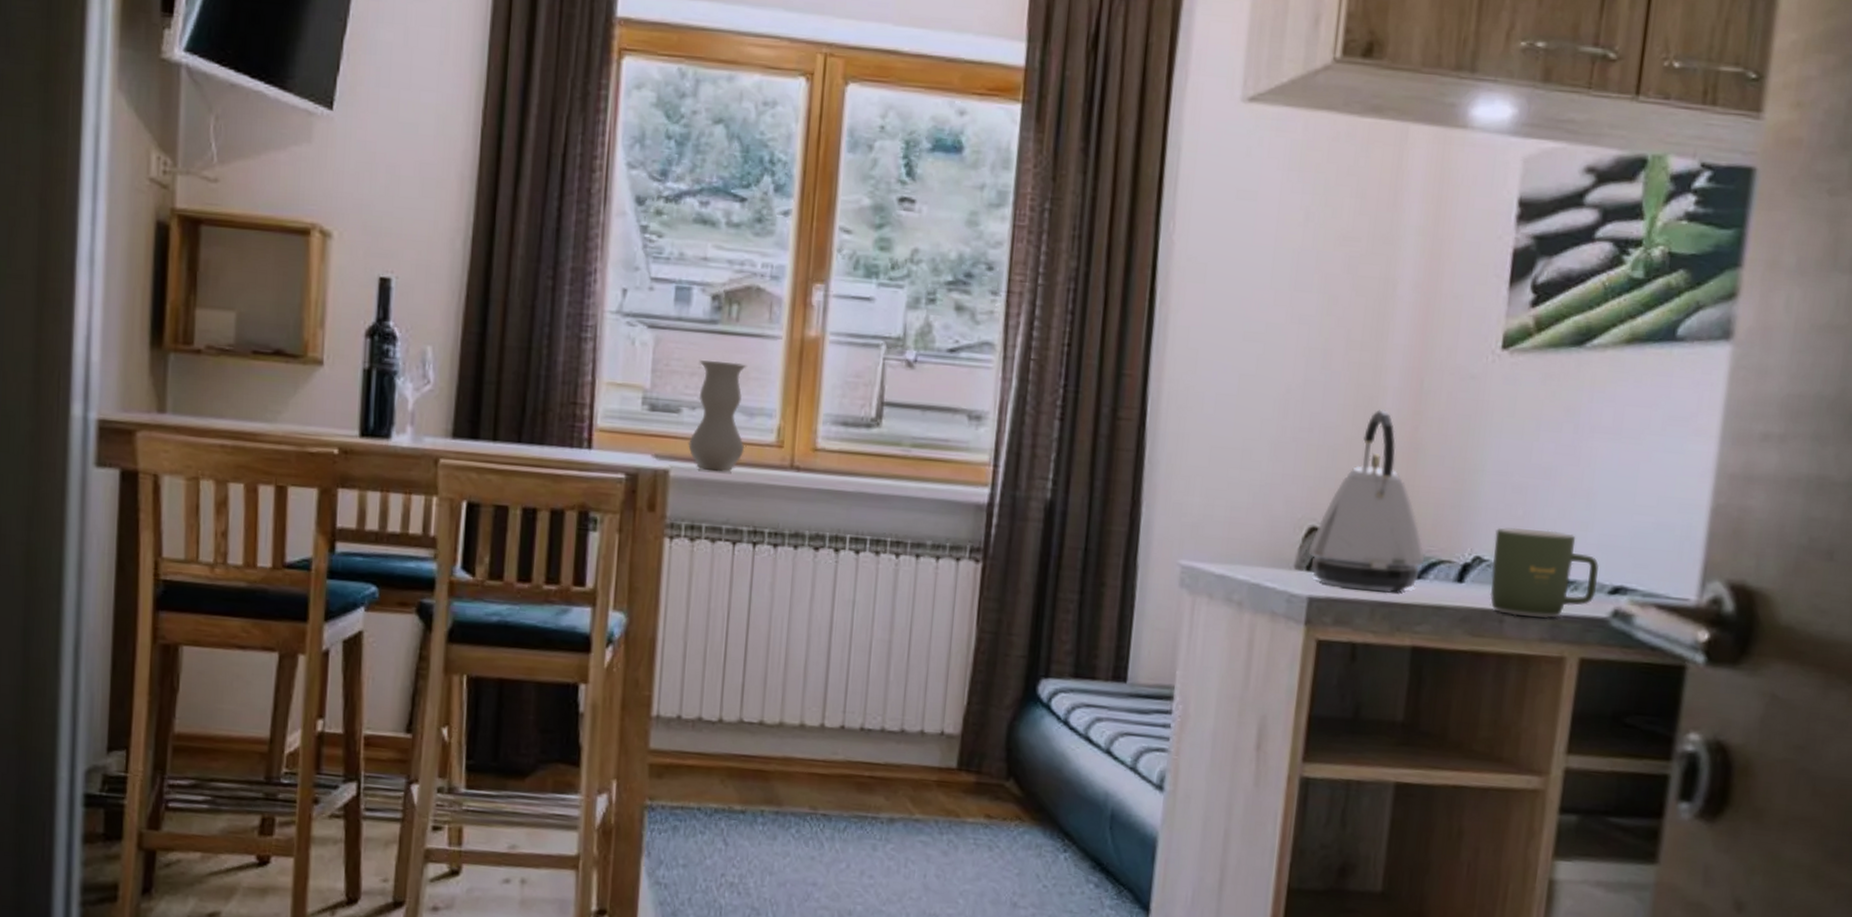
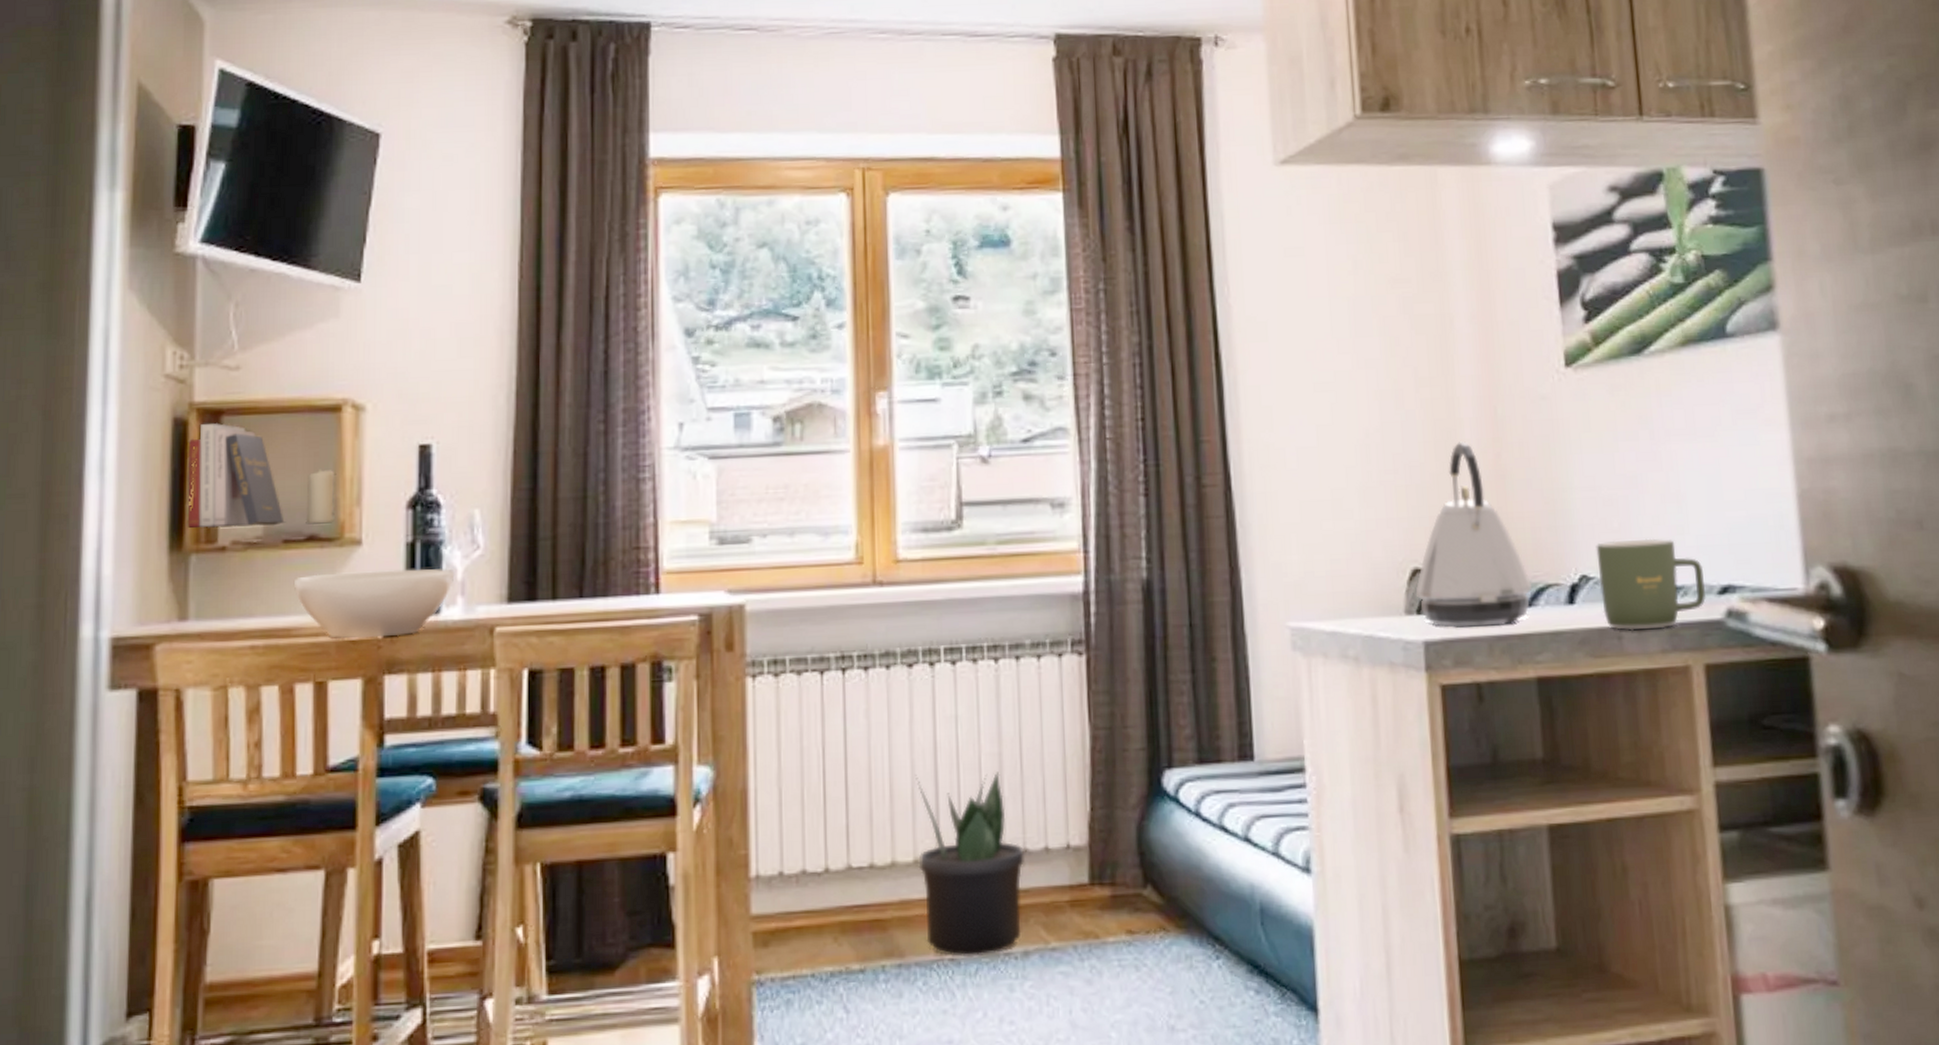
books: none [167,231,253,337] -> present [187,423,283,529]
bowl: none [260,387,406,454] -> present [293,568,455,640]
candle: none [273,288,301,341] -> present [305,469,334,525]
vase: present [688,360,748,472] -> none [763,482,823,600]
planter: none [803,649,901,814] -> present [916,772,1024,955]

